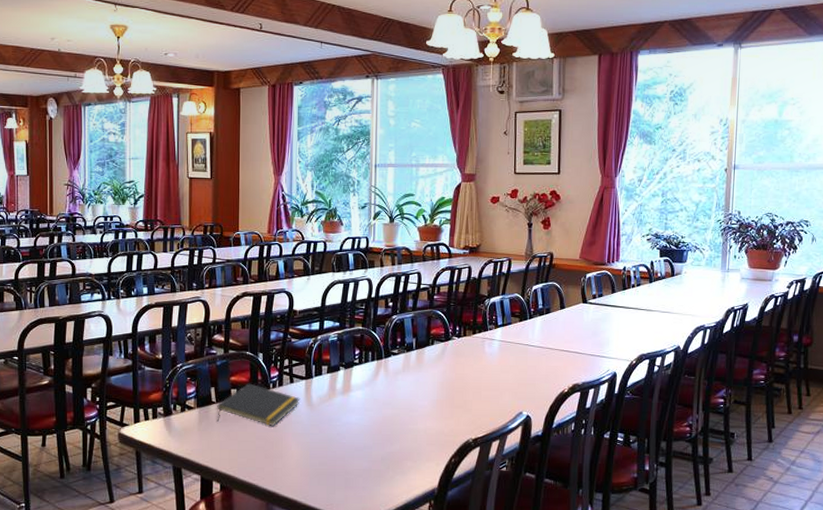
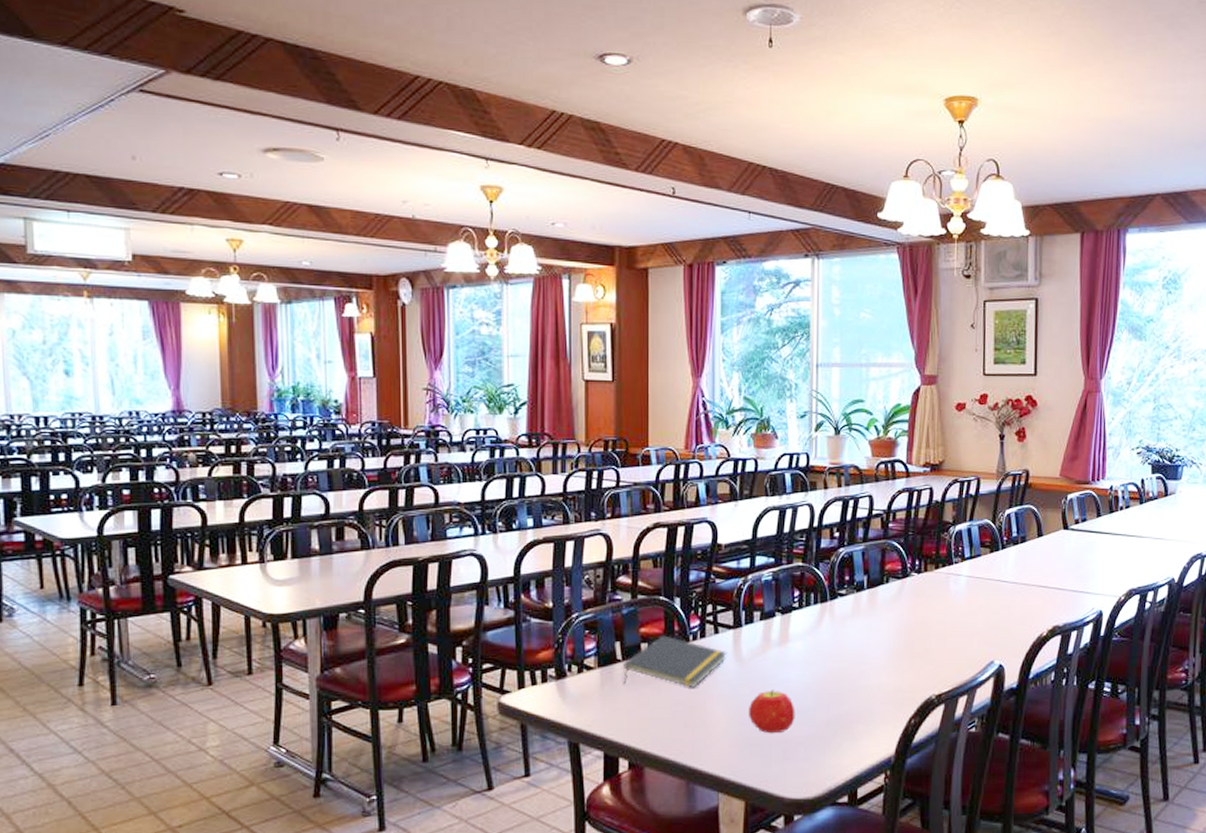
fruit: none [317,430,356,466] -> present [749,690,795,734]

